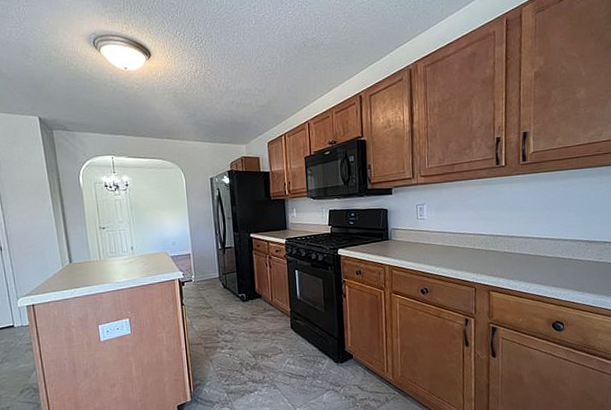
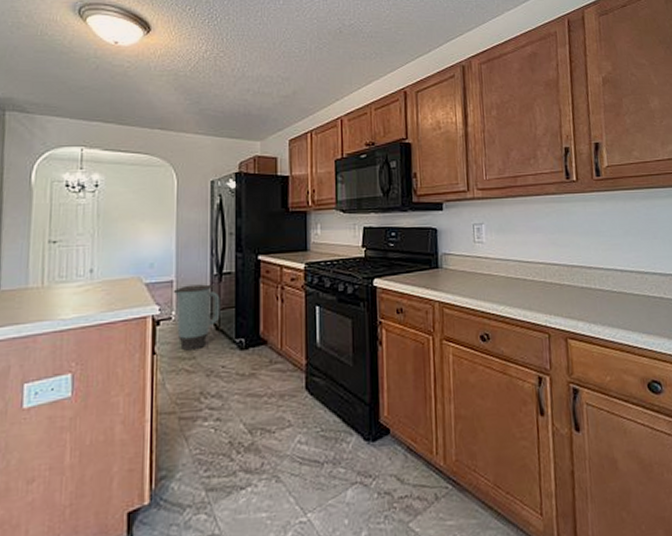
trash can: none [191,256,227,303] -> present [173,284,221,351]

